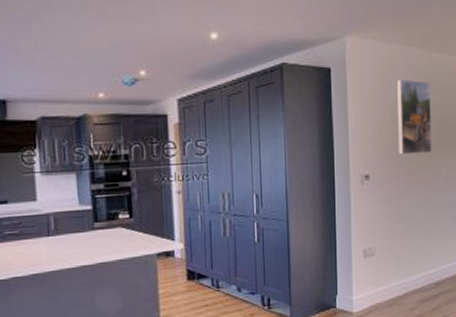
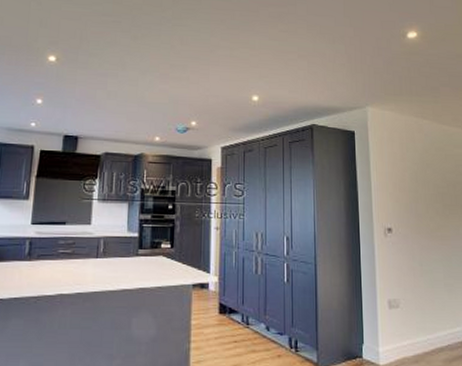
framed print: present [396,79,432,155] -> none [413,145,450,213]

